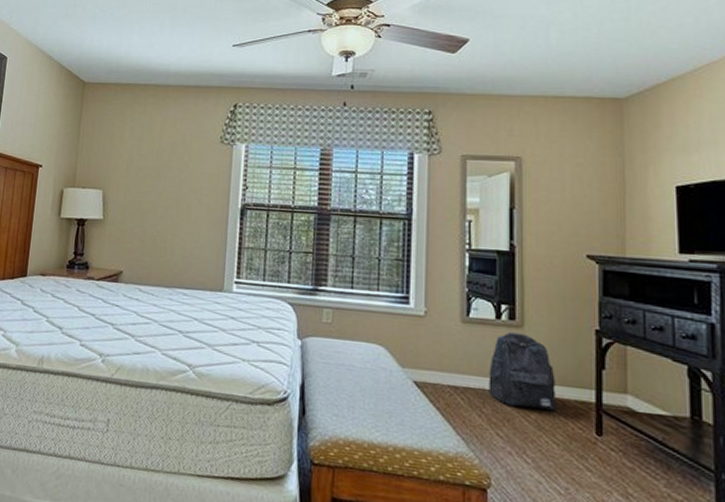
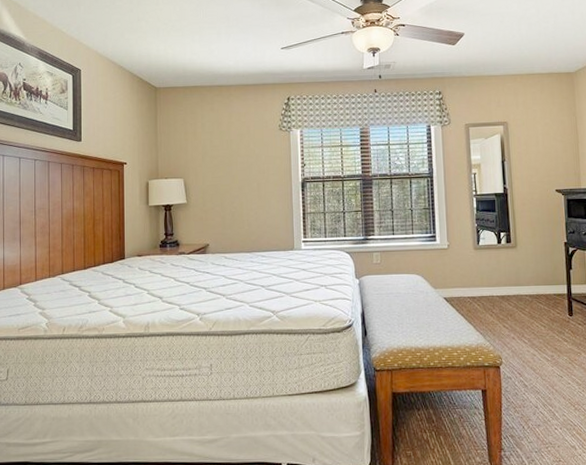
backpack: present [488,332,557,411] -> none [495,252,543,304]

